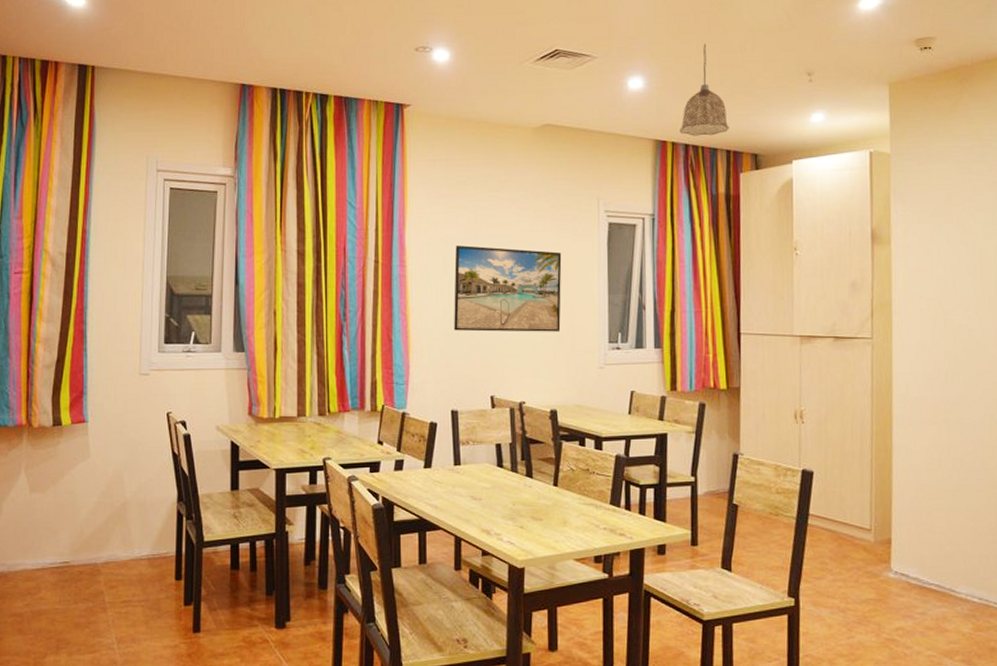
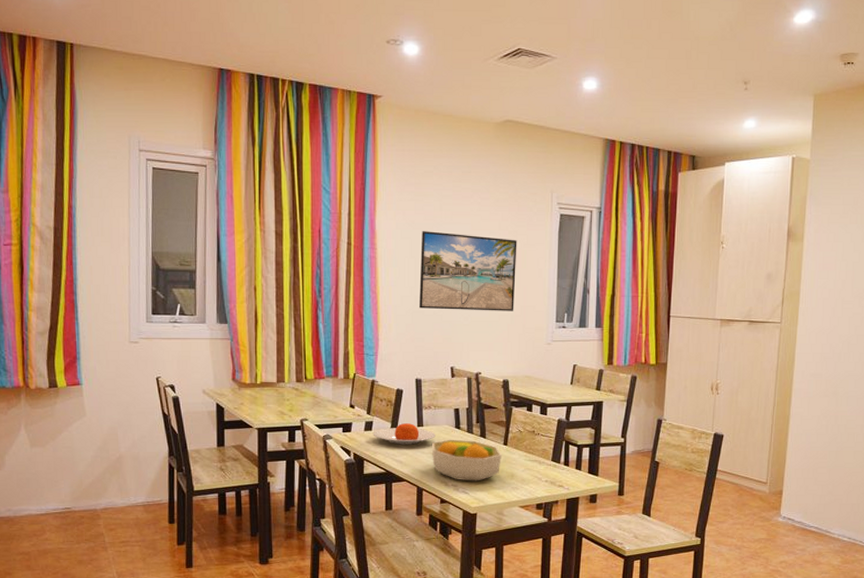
plate: none [403,461,475,487] -> present [373,423,436,445]
fruit bowl: none [470,479,552,529] -> present [431,439,502,481]
pendant lamp: present [680,44,729,136] -> none [627,49,672,137]

